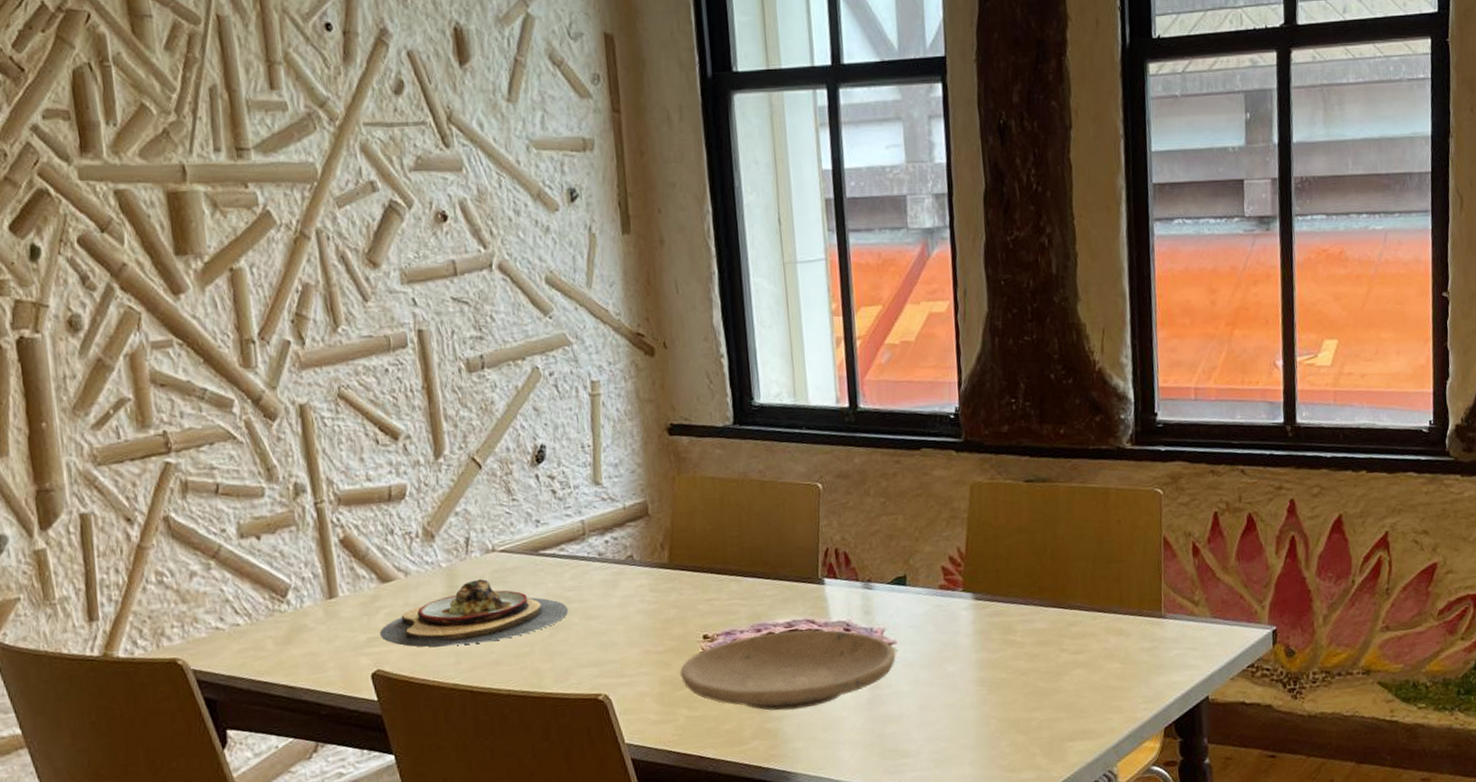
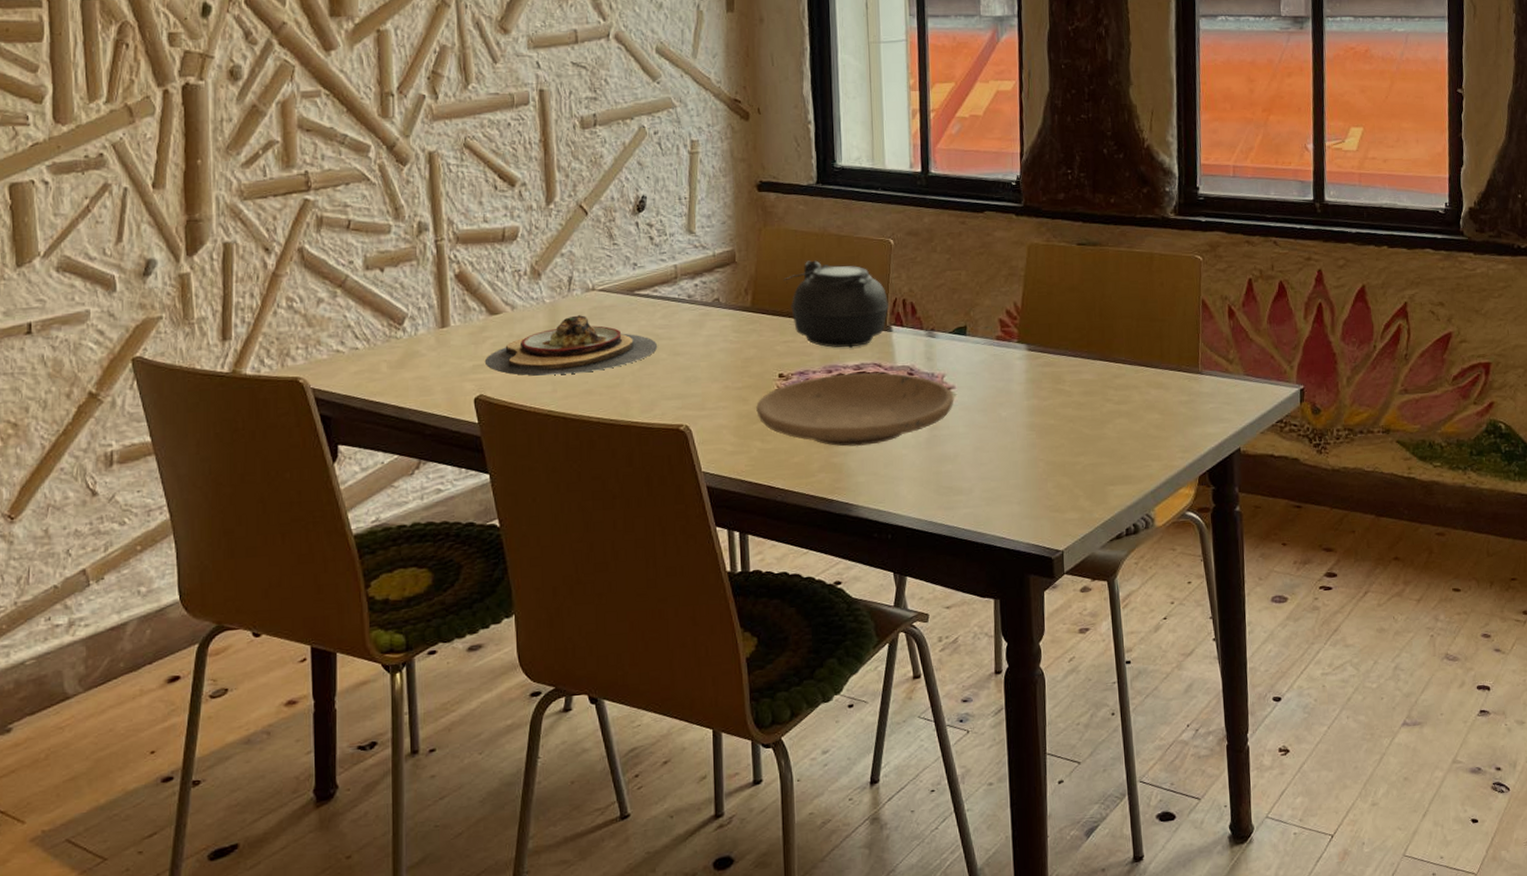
teapot: none [702,509,820,605] -> present [783,260,889,348]

